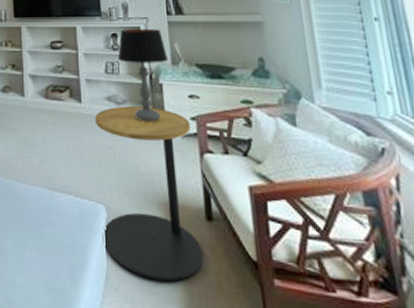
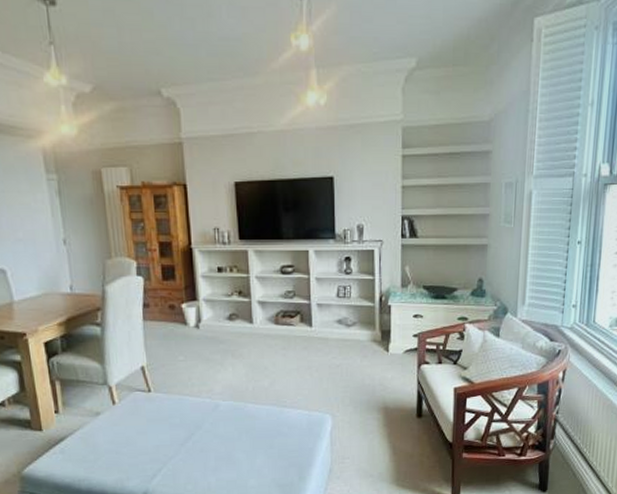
side table: present [94,106,203,282] -> none [324,327,412,467]
table lamp: present [117,29,169,121] -> none [350,252,399,340]

